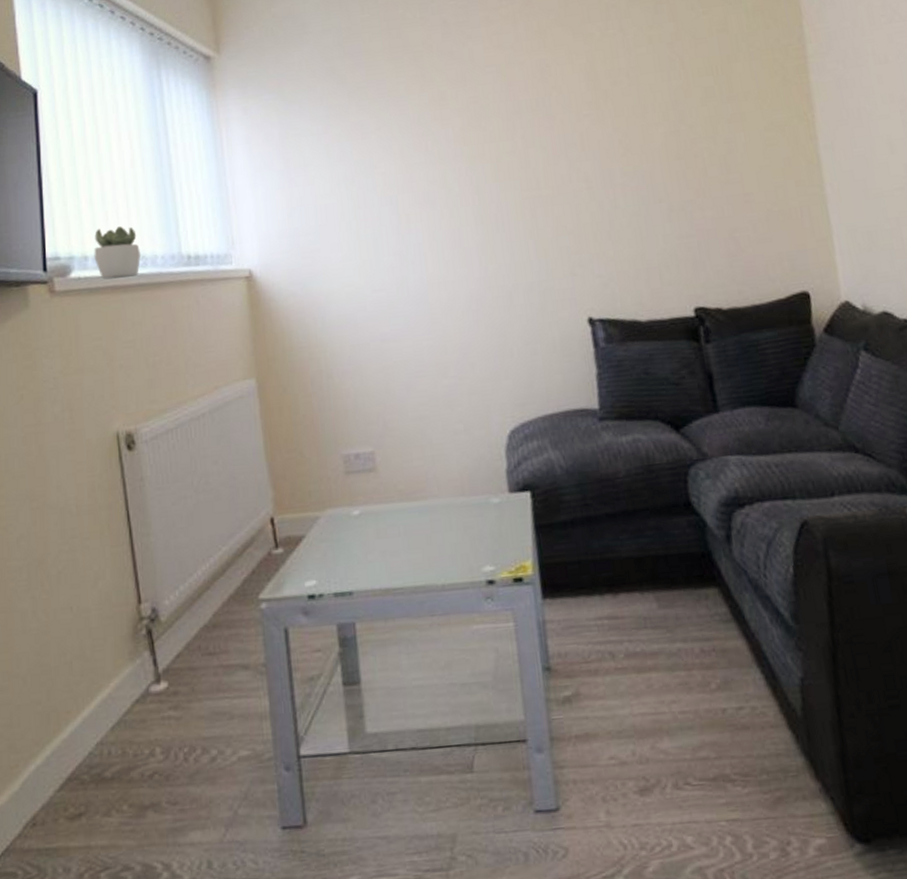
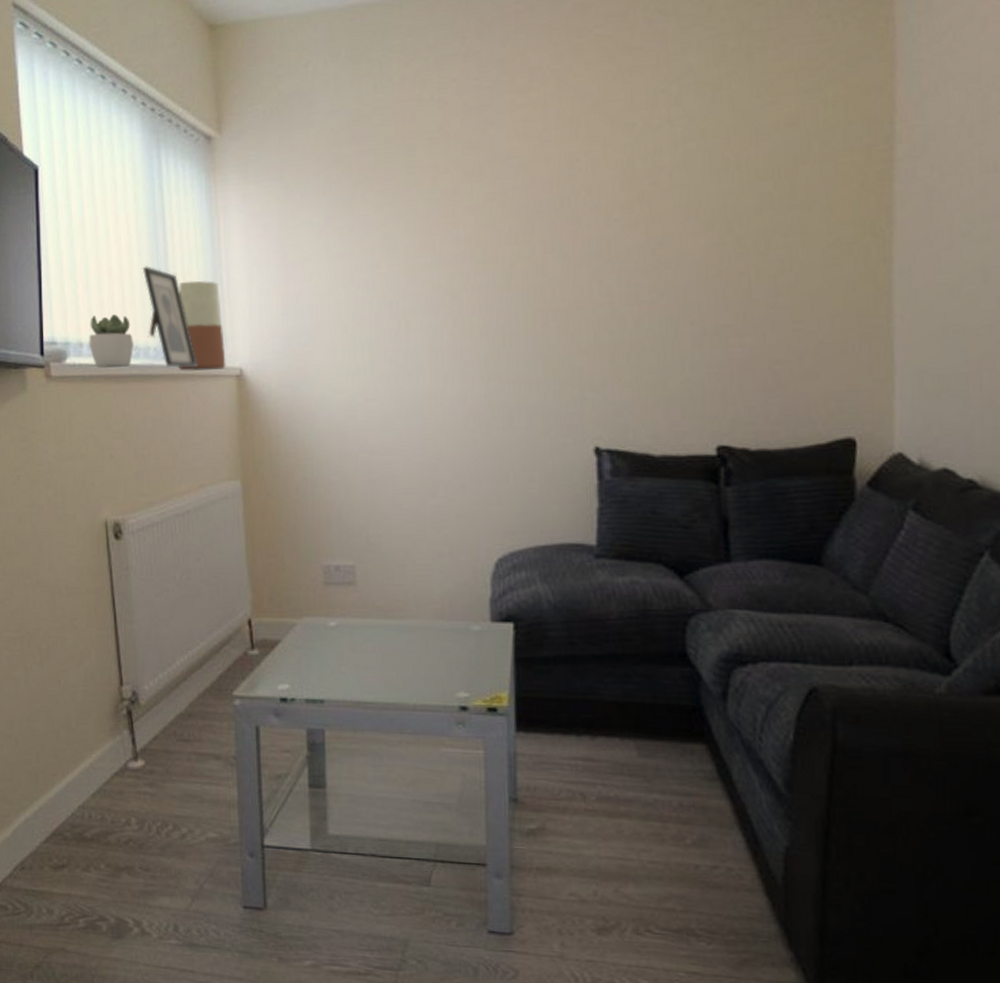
picture frame: none [146,178,206,275] -> present [142,266,197,368]
vase: none [183,188,235,277] -> present [177,280,226,371]

